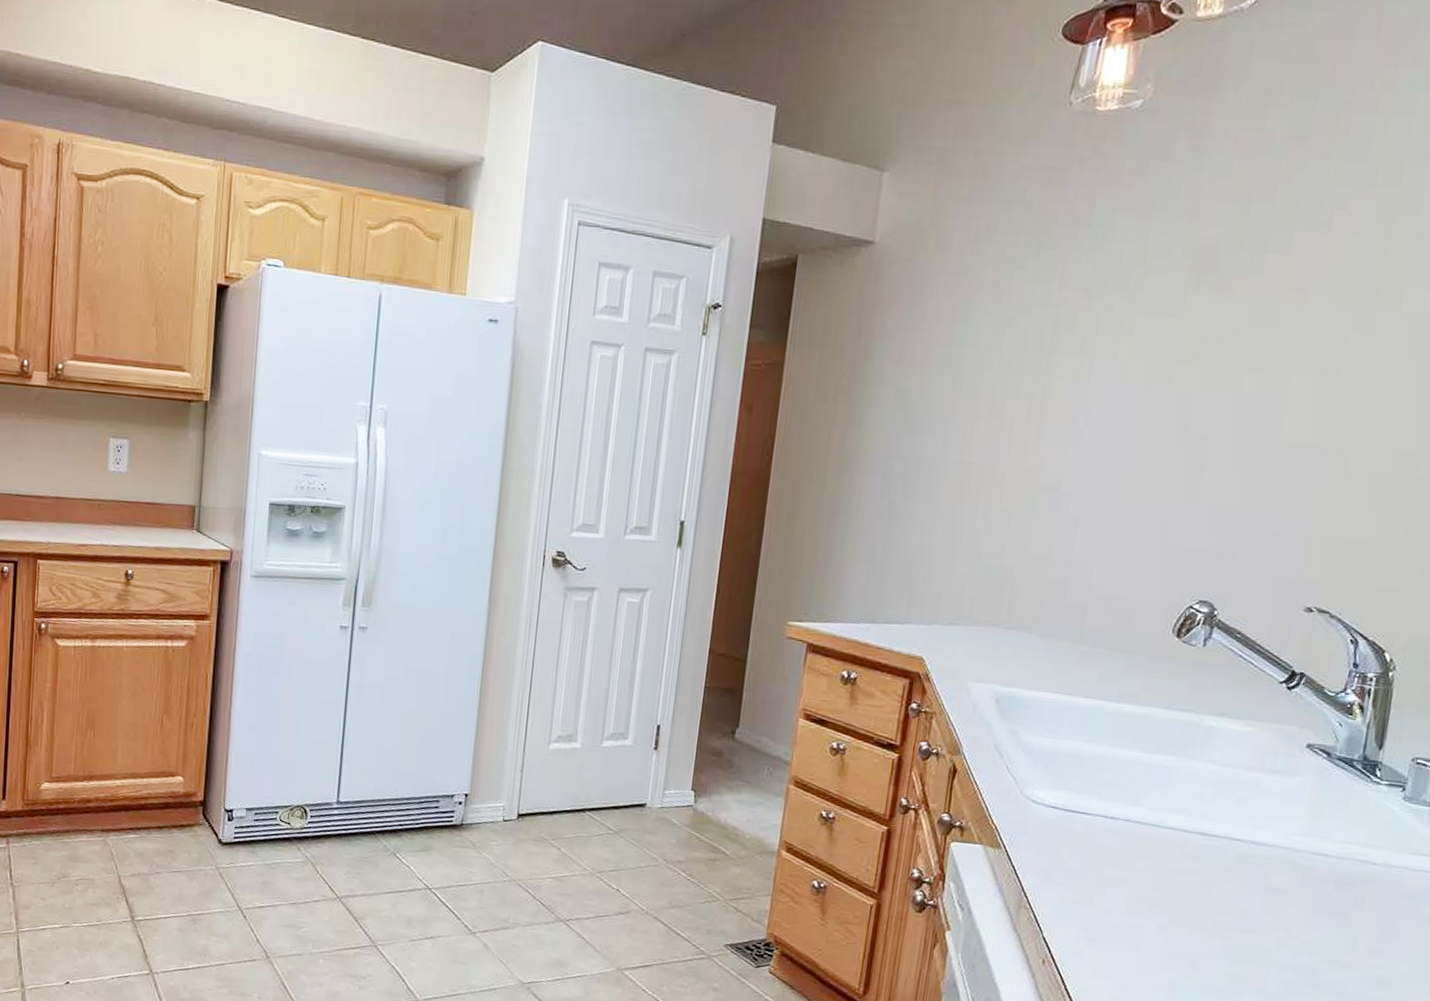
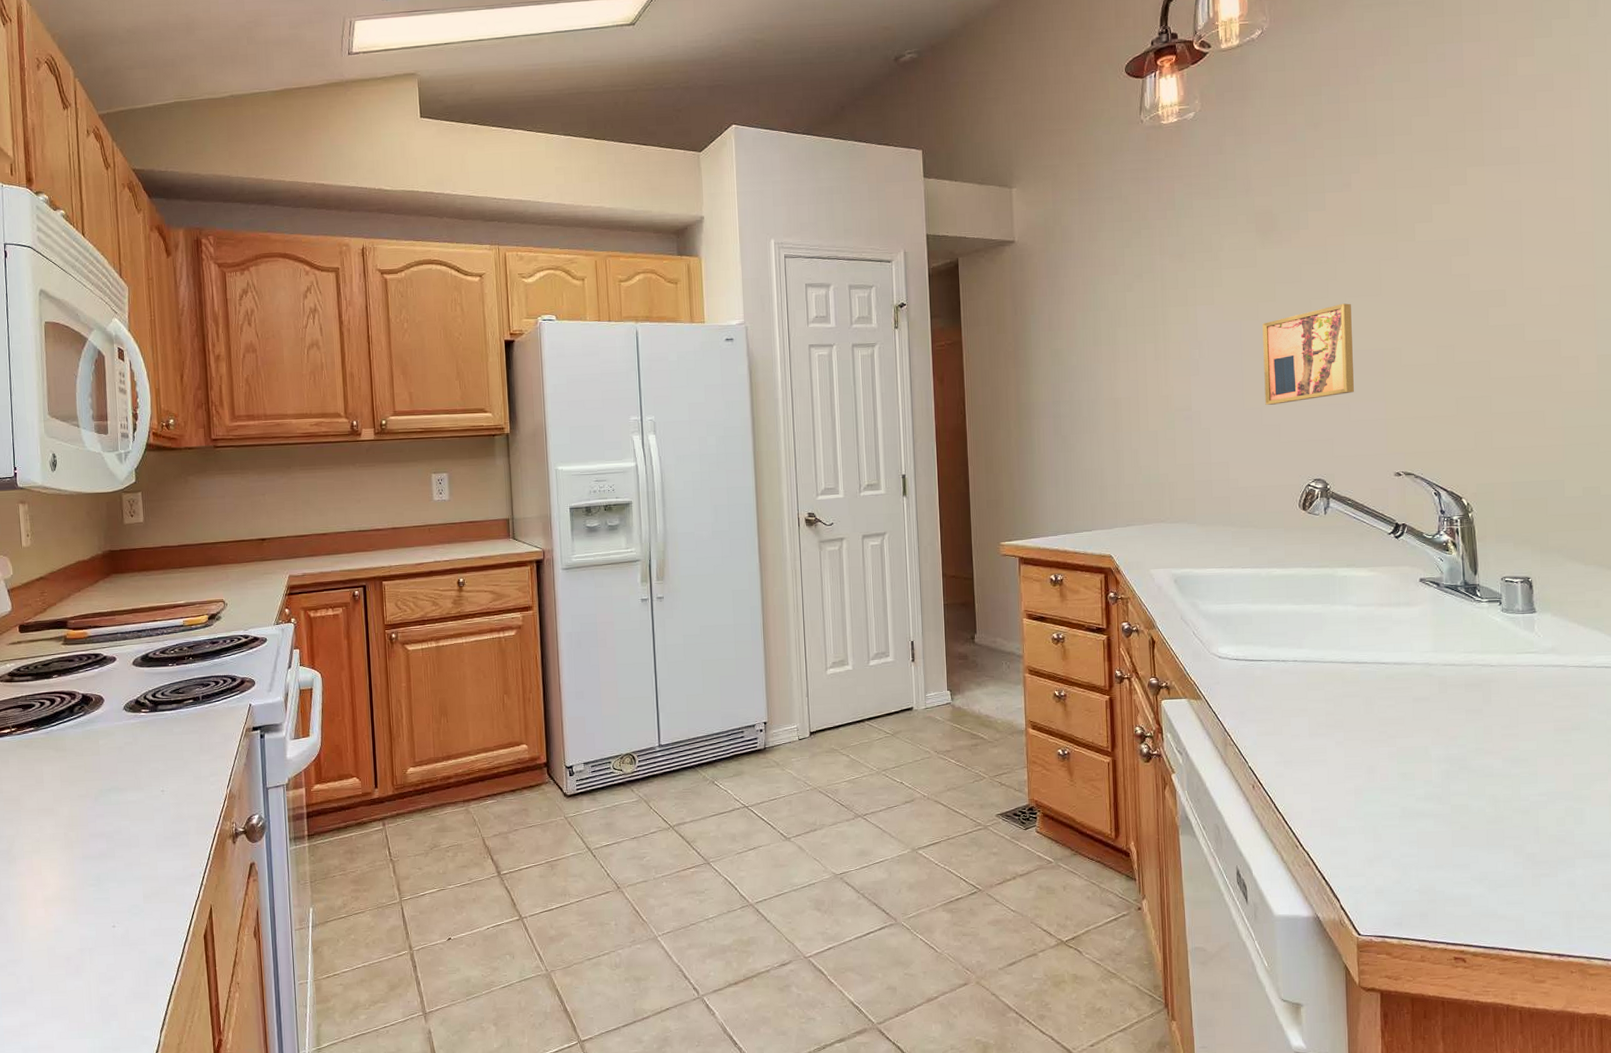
wall art: none [1156,380,1296,500] -> present [1262,303,1354,405]

